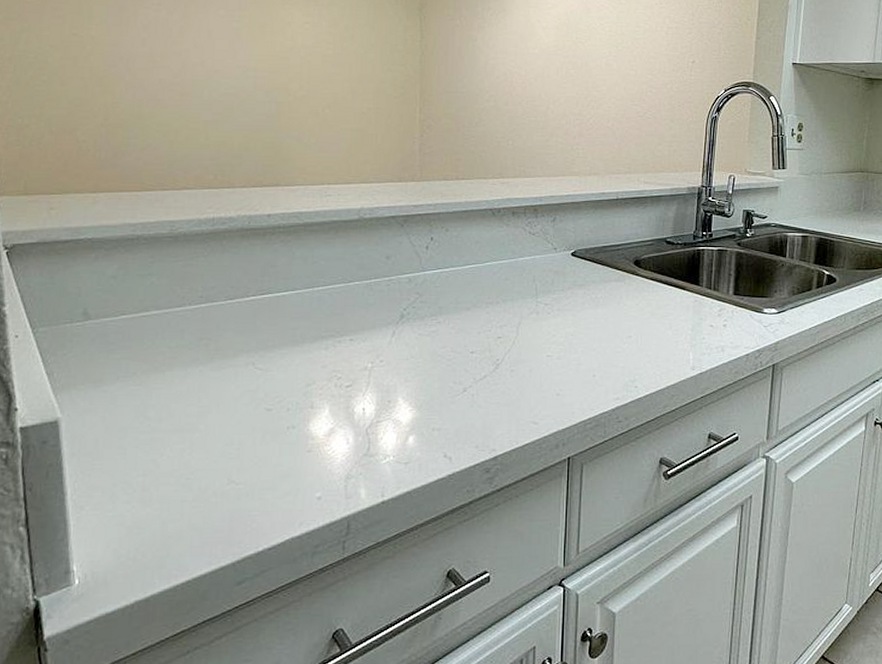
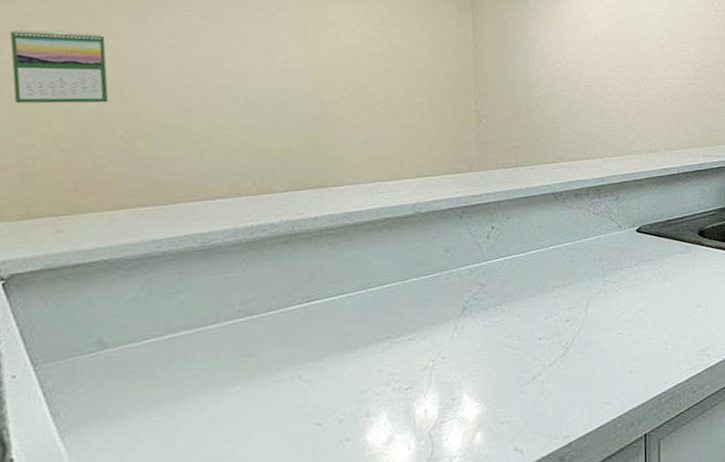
calendar: none [9,17,92,91] -> present [10,30,109,104]

